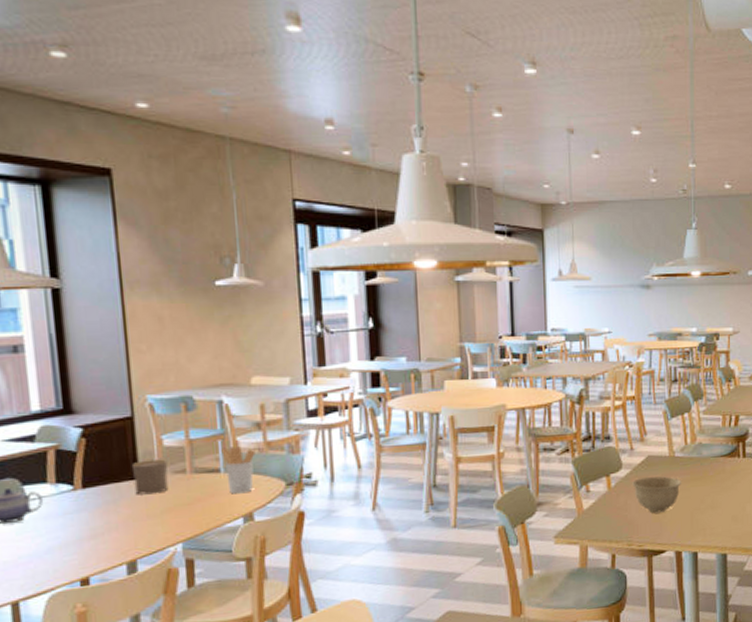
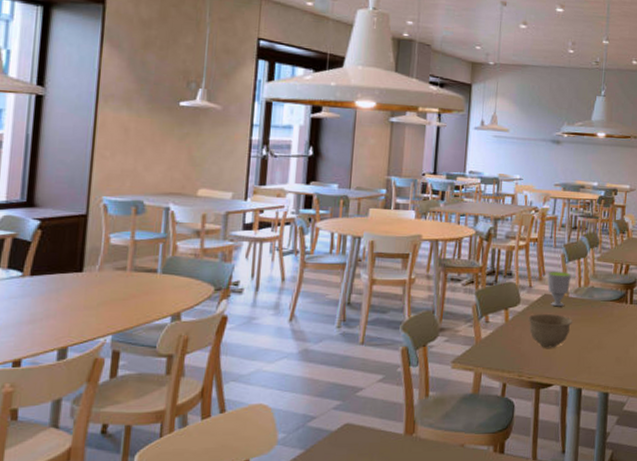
cup: present [132,459,169,495] -> none [77,255,112,287]
utensil holder: present [221,446,256,494] -> none [161,250,192,294]
cup: none [649,429,675,469] -> present [547,271,571,307]

